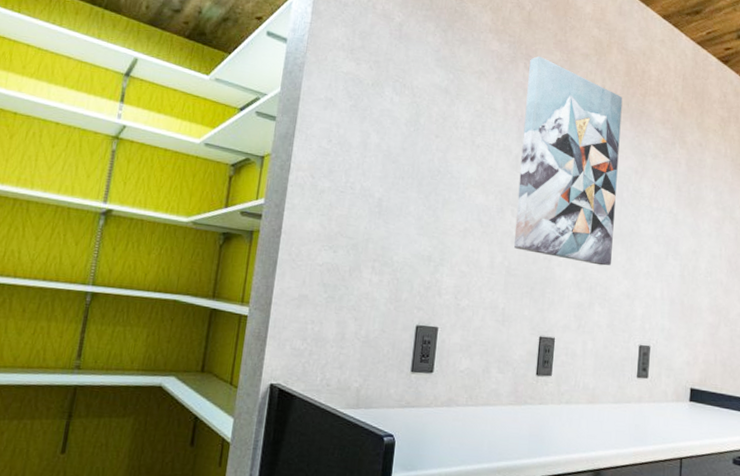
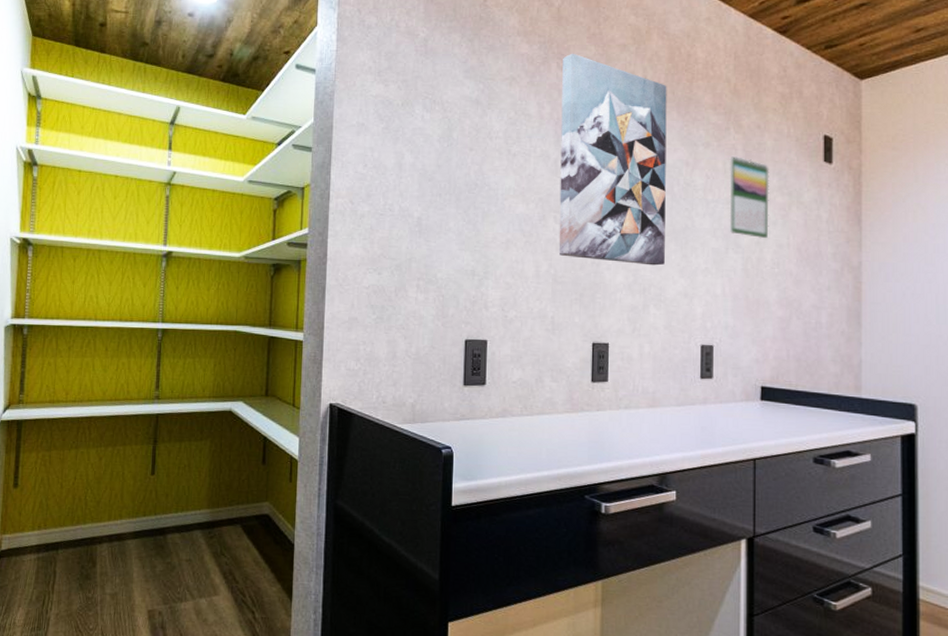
calendar: none [670,168,708,249] -> present [729,155,769,239]

